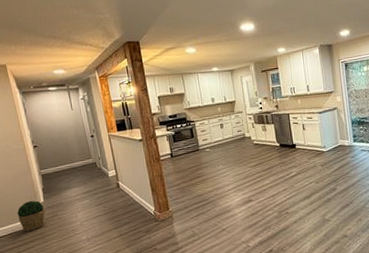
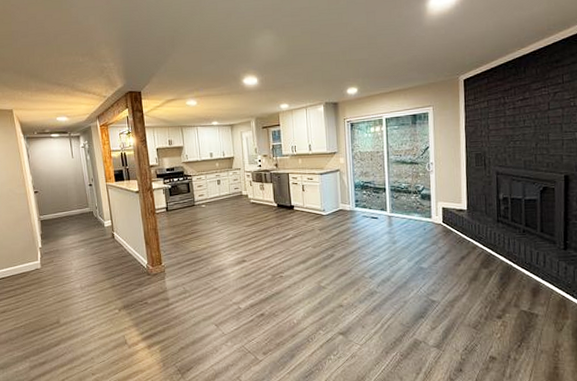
potted plant: present [17,201,45,232] -> none [16,246,42,276]

